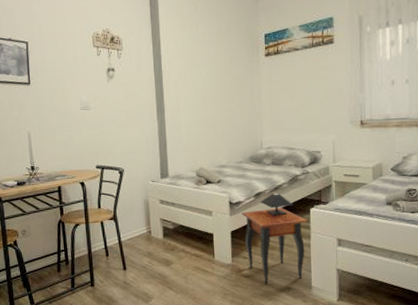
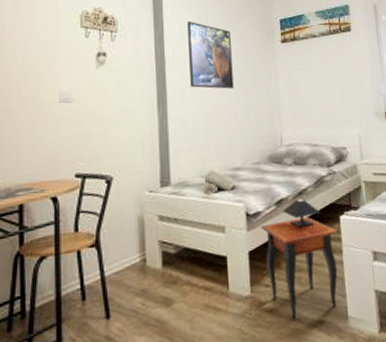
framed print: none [181,38,221,99] -> present [187,21,234,89]

